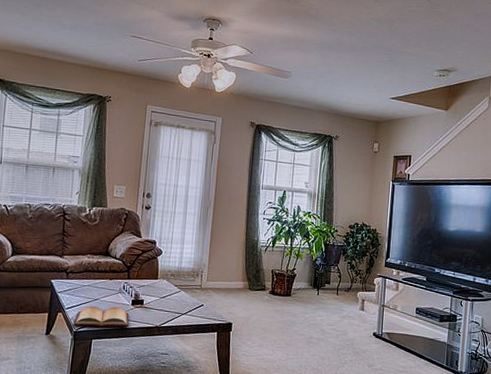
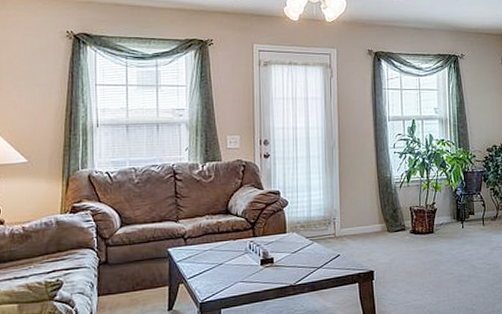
bible: present [73,306,129,328] -> none [198,269,260,296]

